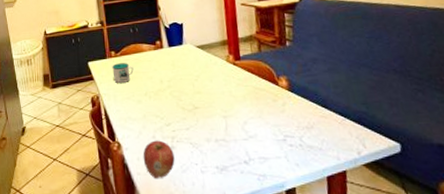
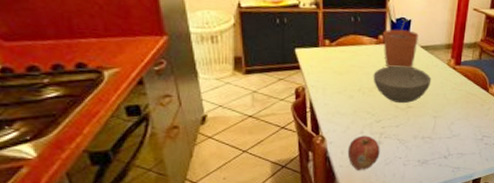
mug: present [112,63,134,83] -> none [324,54,349,76]
bowl: none [156,67,214,105] -> present [373,65,432,104]
plant pot: none [160,23,193,70] -> present [383,19,419,68]

